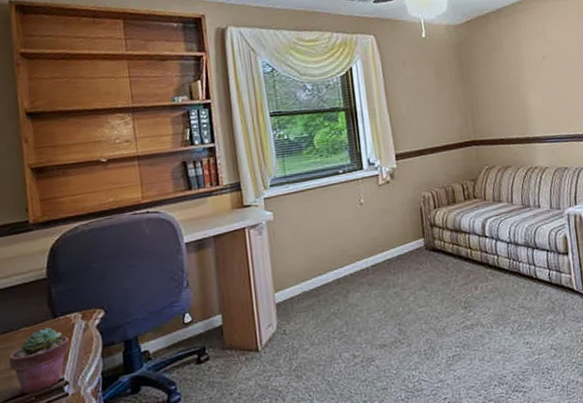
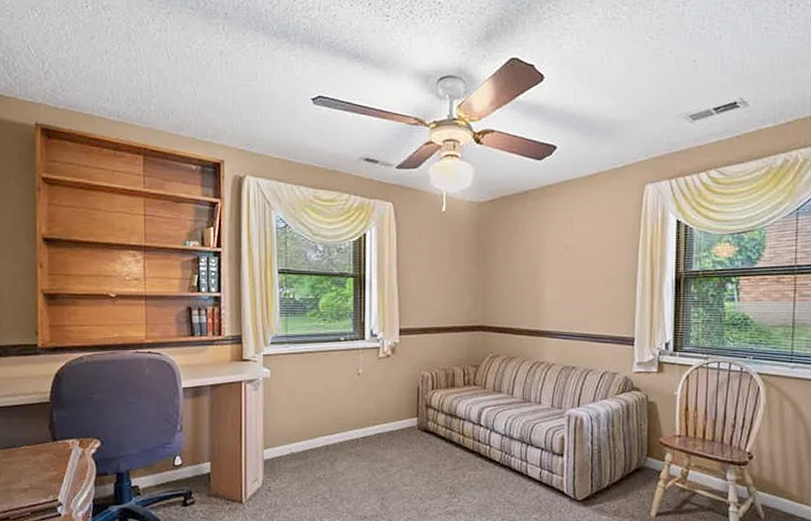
potted succulent: present [8,327,70,394] -> none [9,449,66,508]

